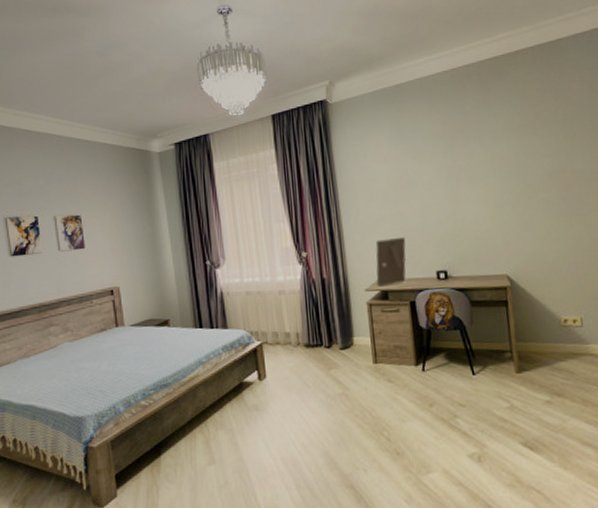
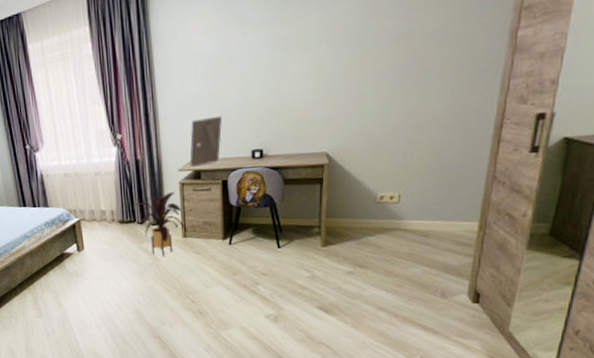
house plant: none [319,312,378,386] -> present [132,191,187,257]

